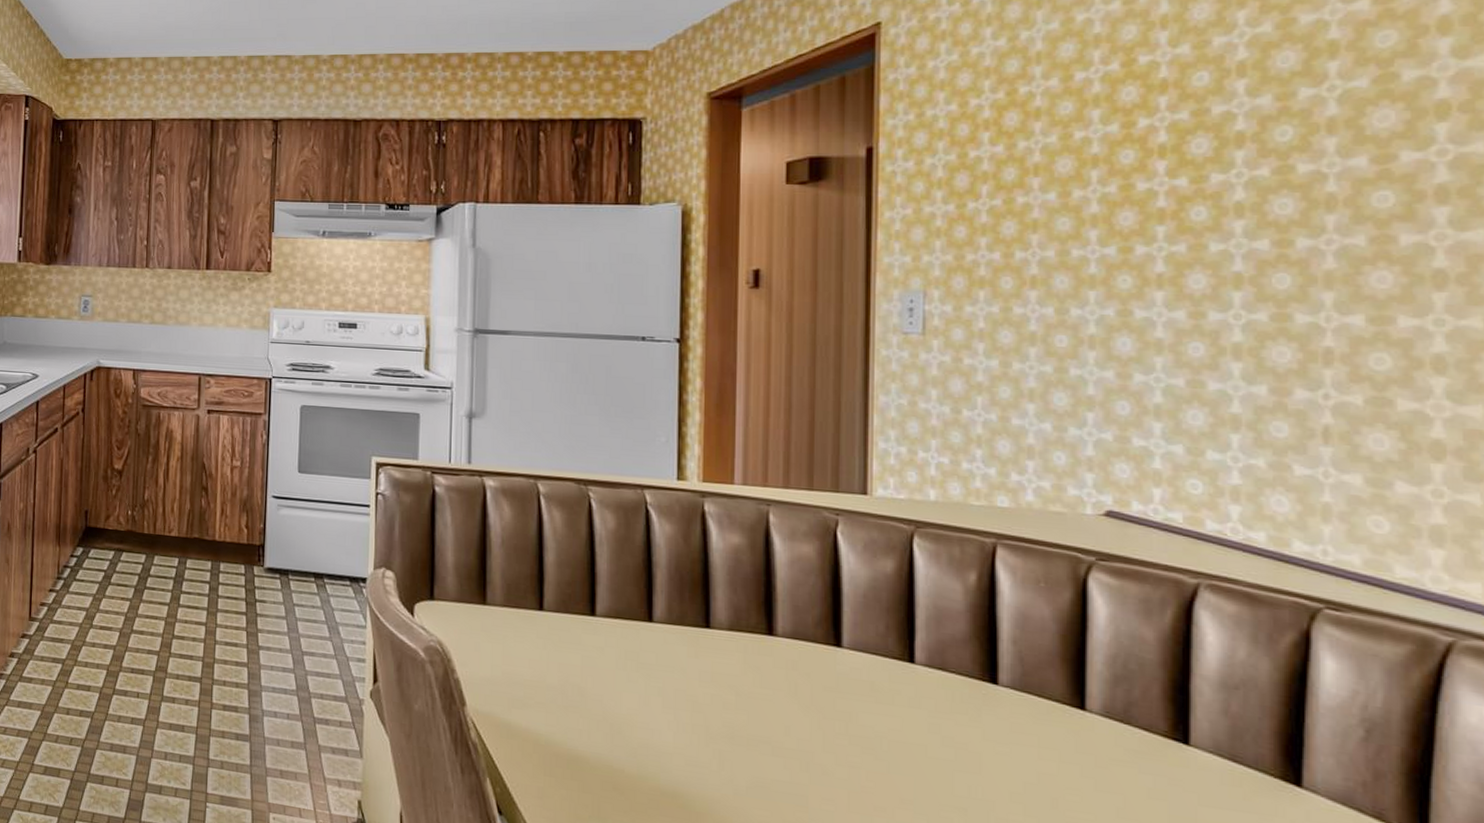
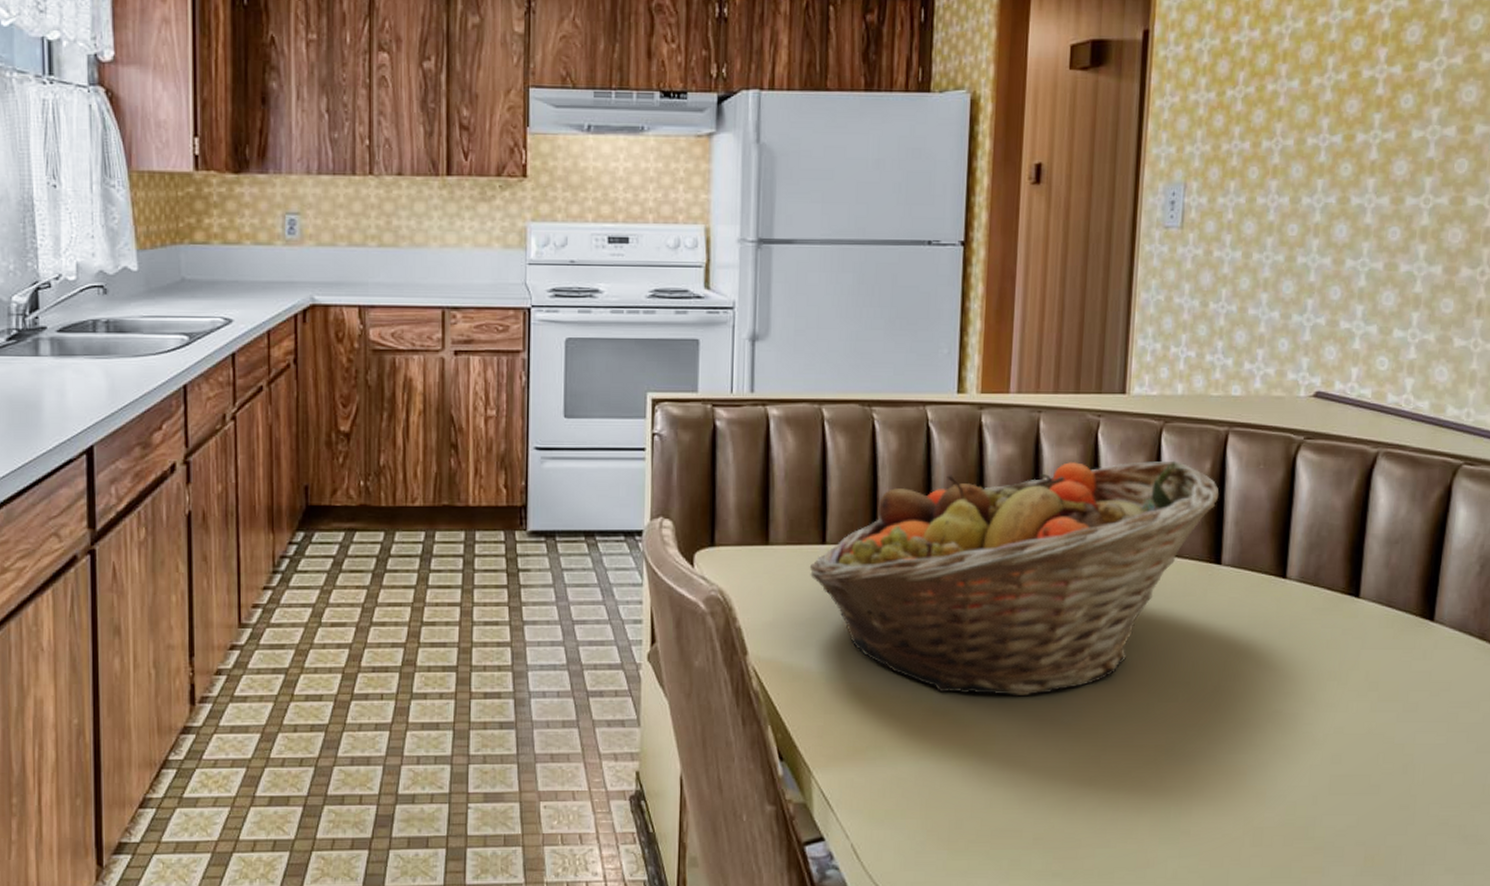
fruit basket: none [528,558,990,794] -> present [810,460,1220,697]

